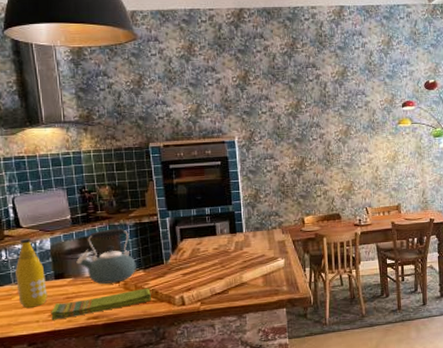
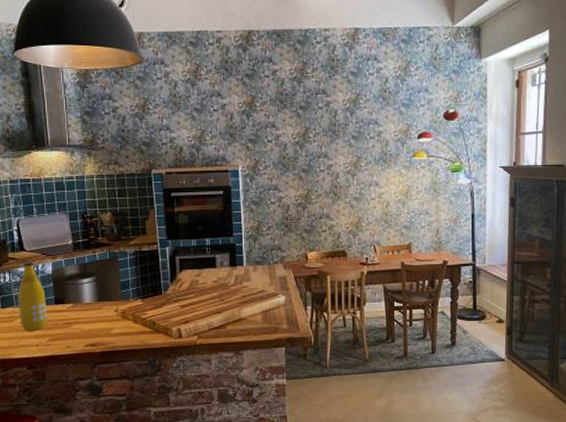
dish towel: present [51,288,151,320] -> none [50,318,148,345]
kettle: present [76,228,136,284] -> none [76,256,135,311]

